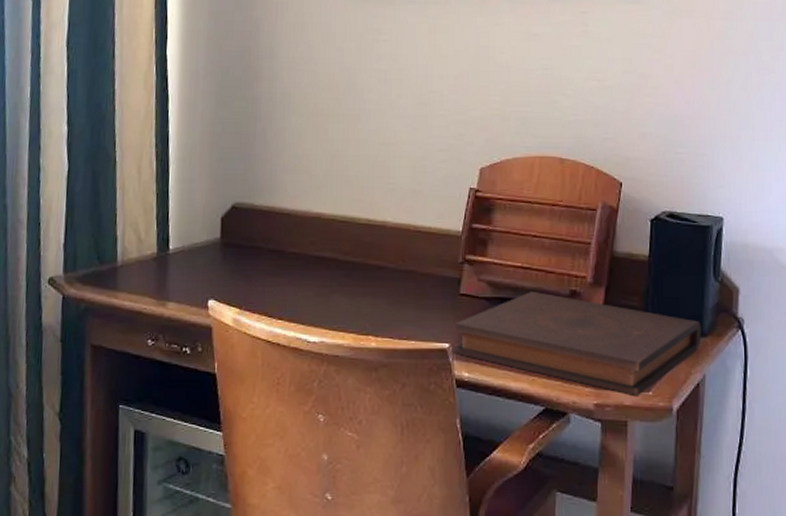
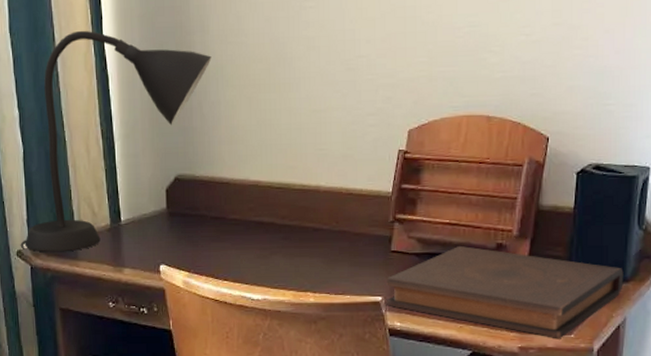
desk lamp: none [53,49,279,281] -> present [20,30,212,253]

